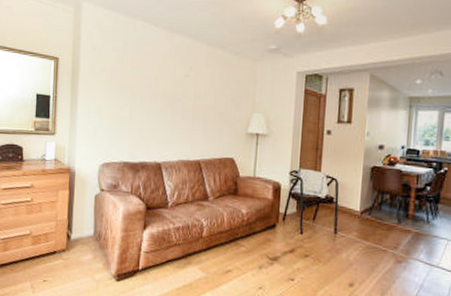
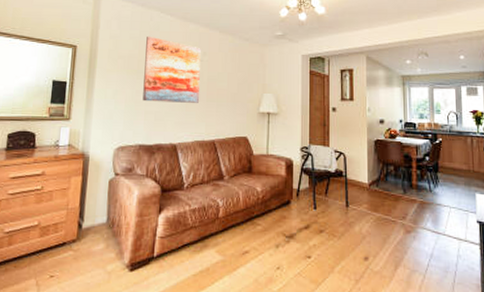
wall art: none [126,48,187,121] -> present [143,36,201,103]

